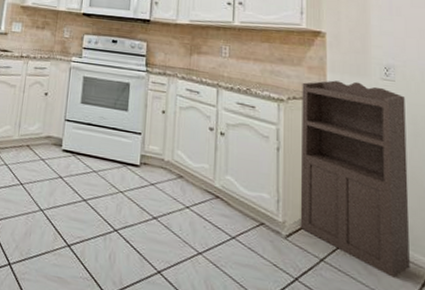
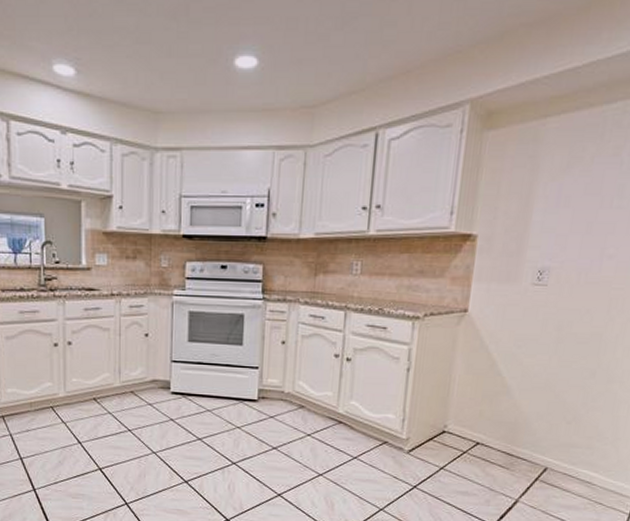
storage cabinet: present [300,80,410,278] -> none [424,290,555,476]

